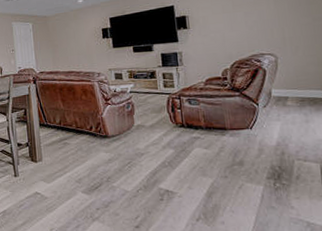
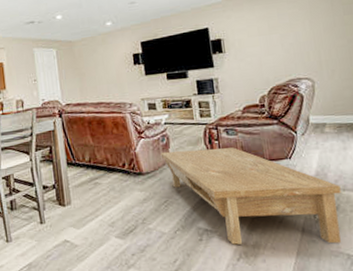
coffee table: none [125,116,302,211] -> present [160,147,341,245]

